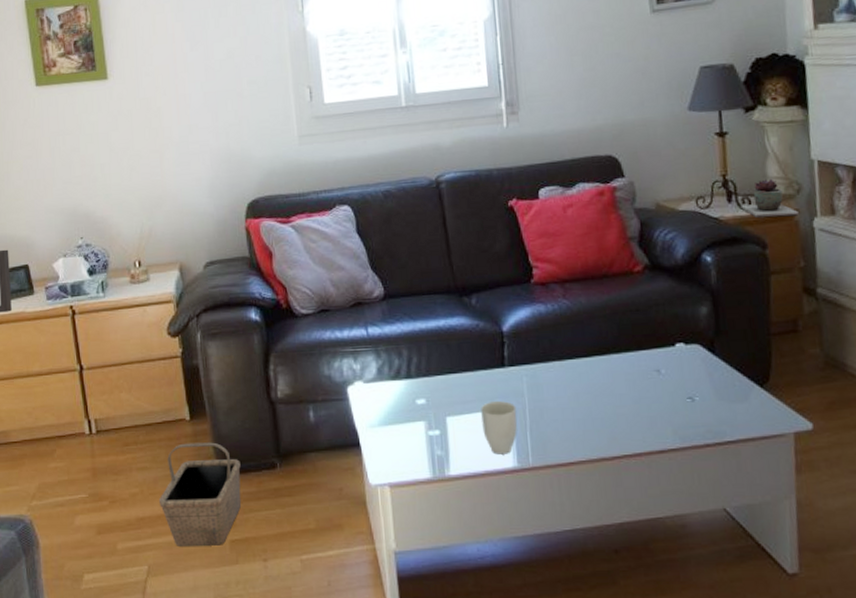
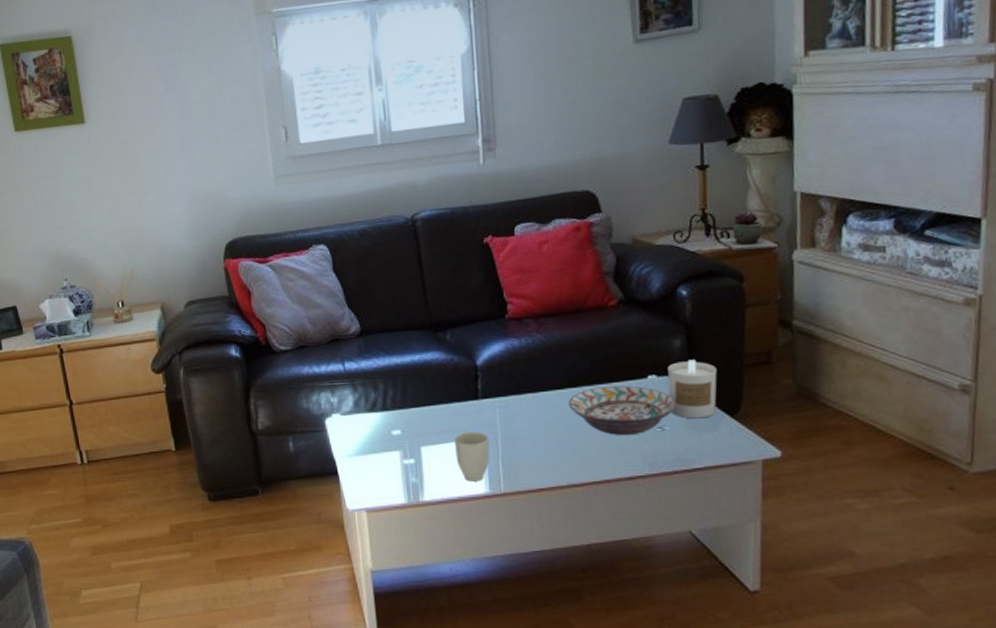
basket: present [158,442,242,546] -> none [148,471,226,566]
decorative bowl: none [596,354,706,407] -> present [568,386,676,436]
candle: none [695,327,746,389] -> present [667,359,718,419]

